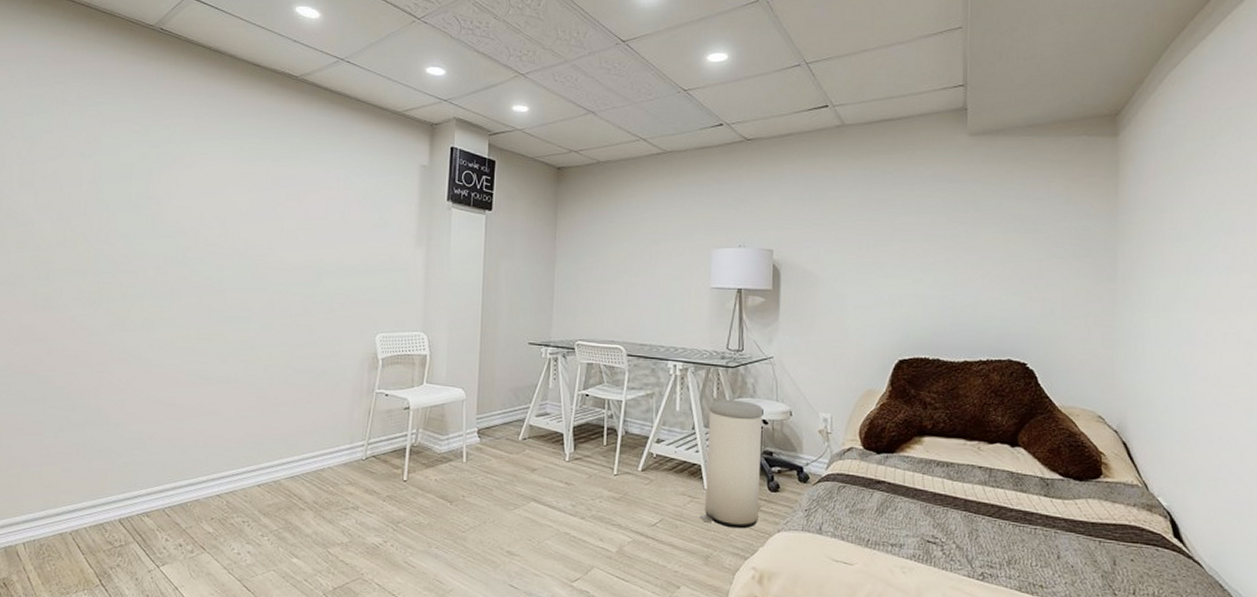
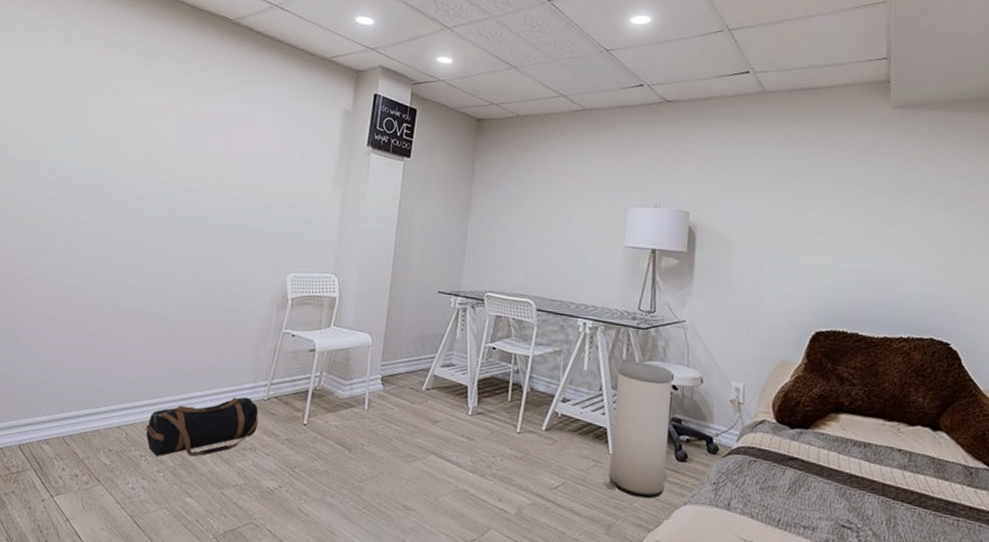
duffel bag: none [246,458,358,521] -> present [146,397,259,457]

